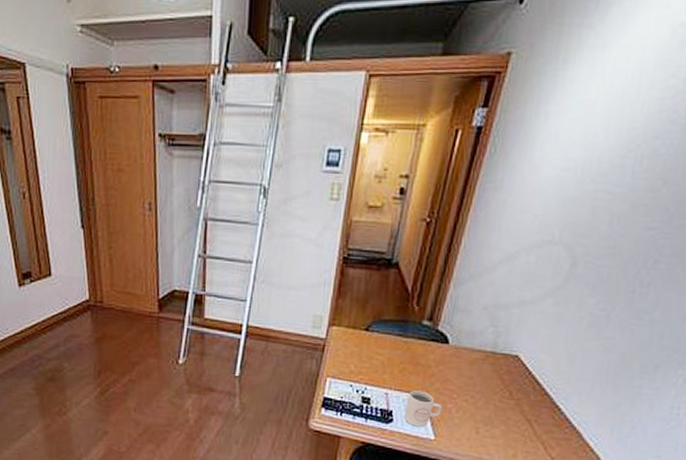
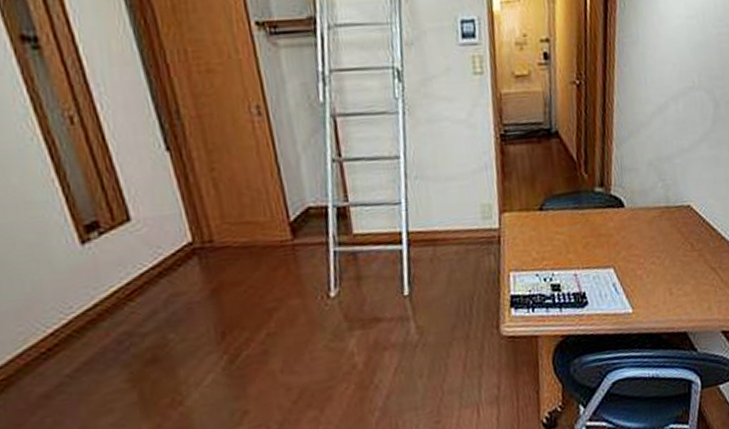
mug: present [404,390,443,427] -> none [596,263,634,304]

